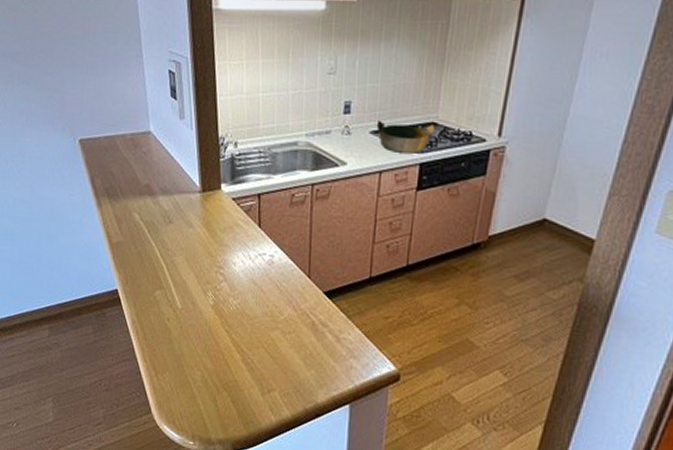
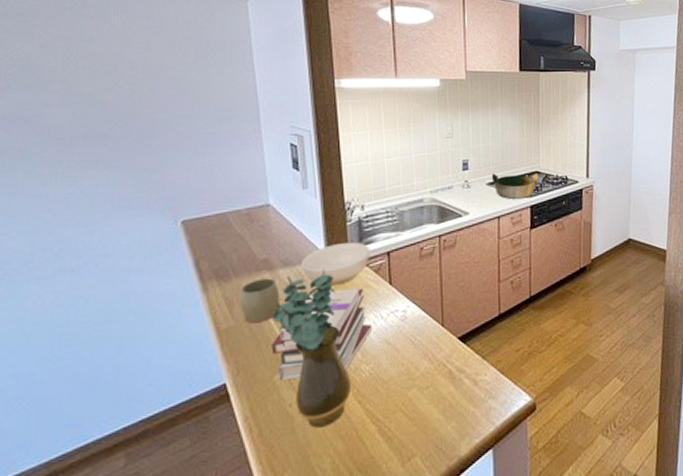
mug: none [127,202,160,243] -> present [240,278,280,324]
books: none [153,222,241,300] -> present [271,288,373,380]
vase: none [154,202,219,345] -> present [273,269,351,428]
bowl: none [178,178,242,220] -> present [302,242,370,286]

